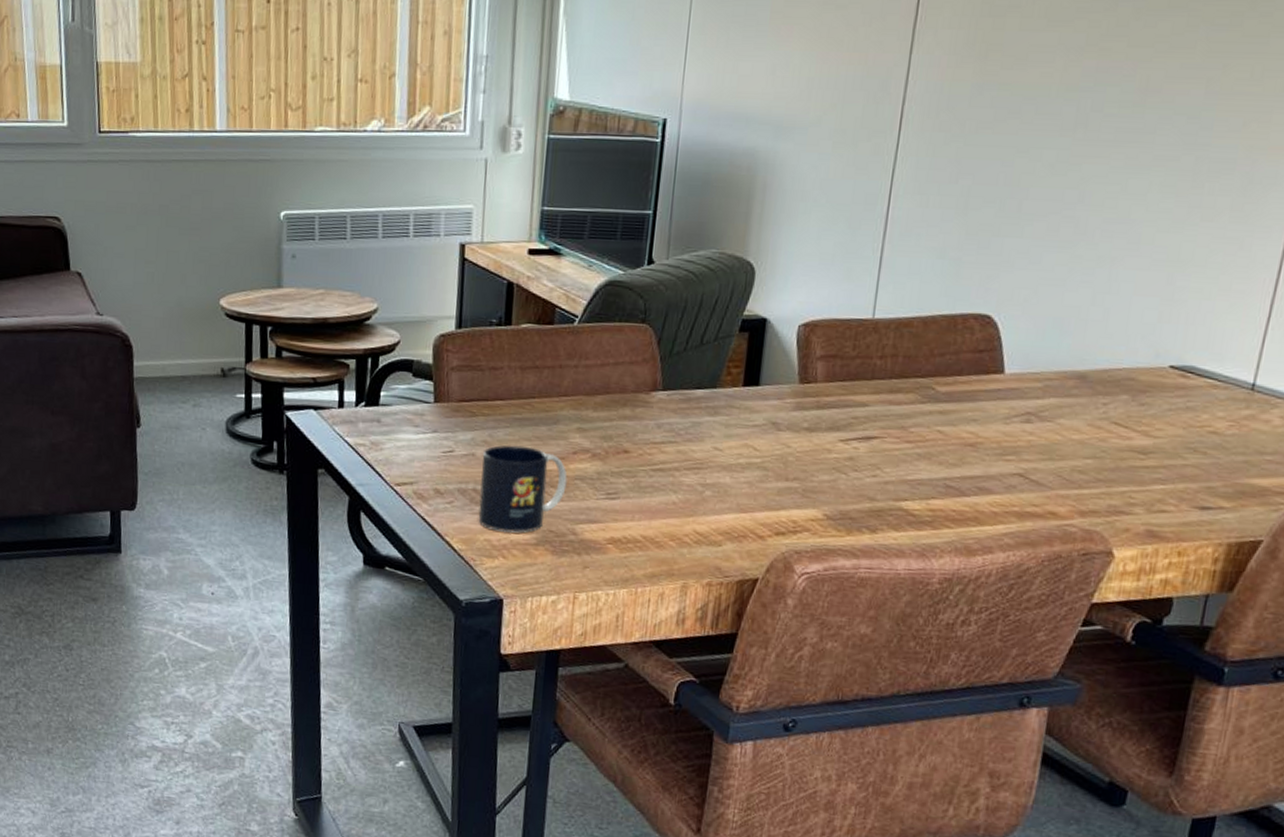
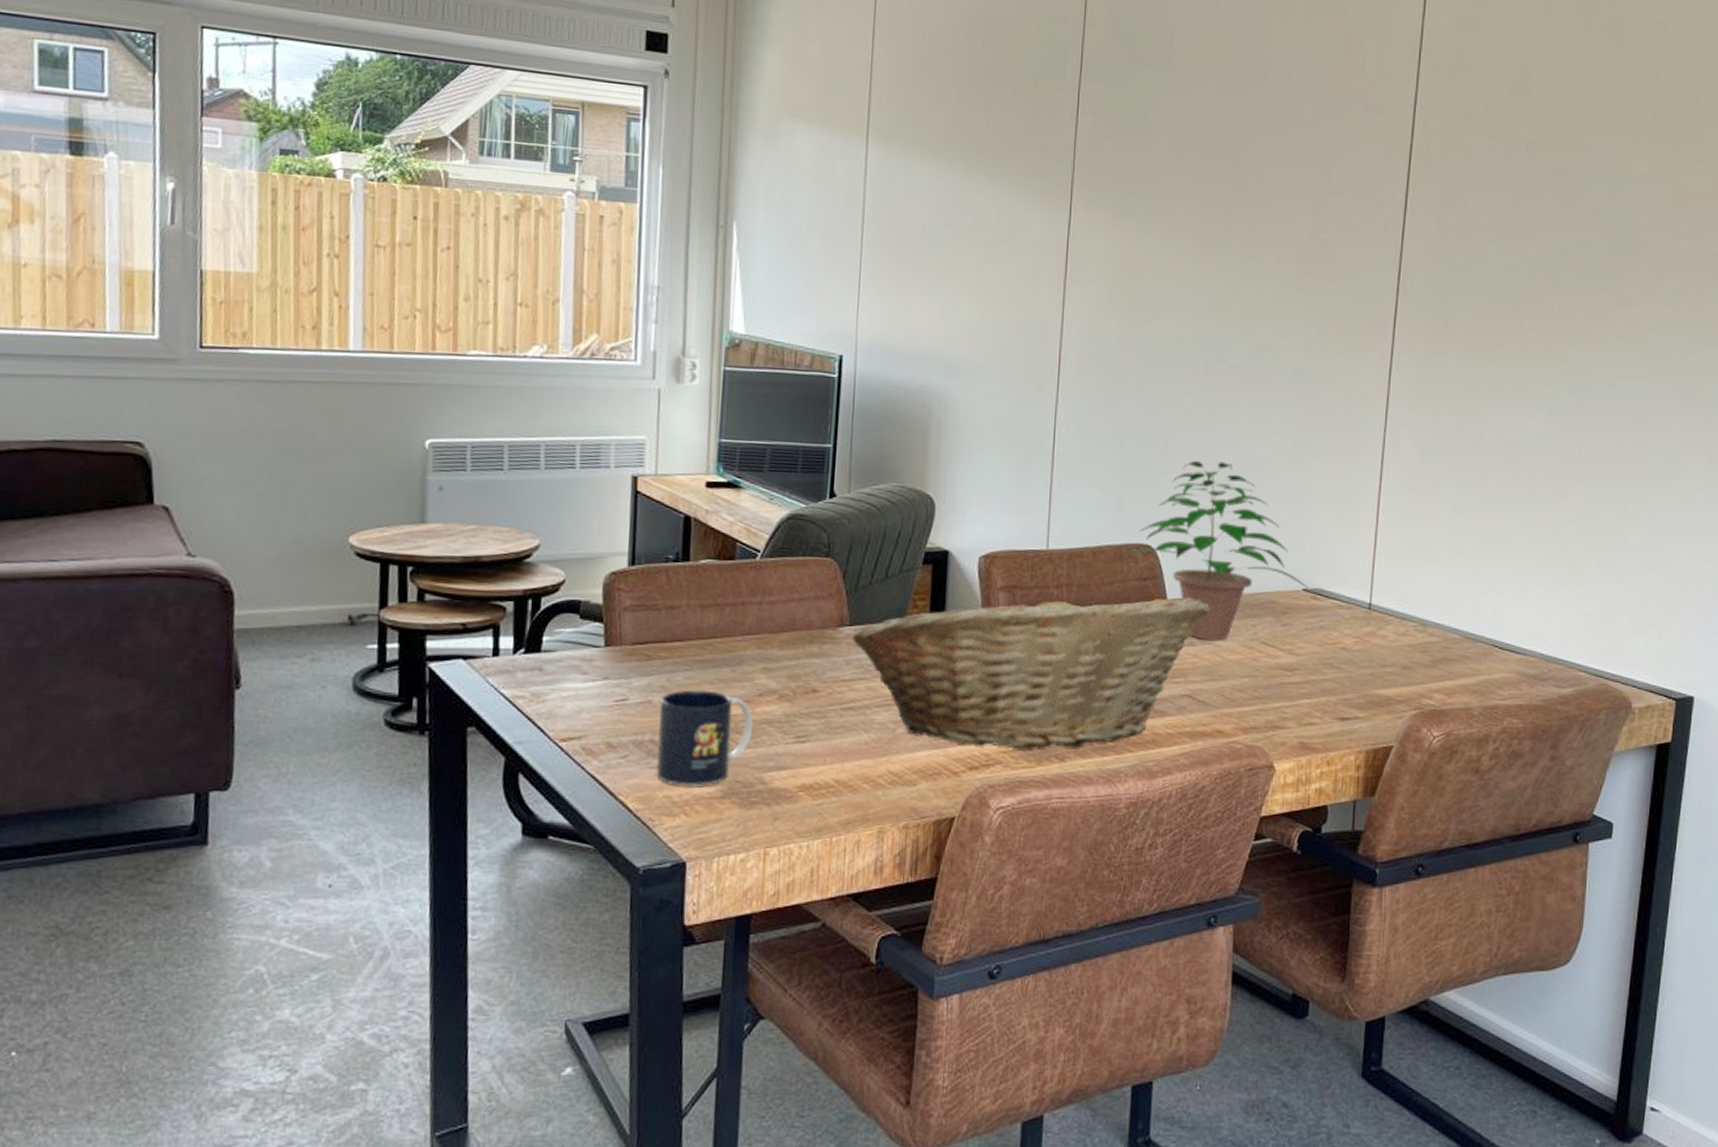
fruit basket: none [664,356,1054,521] -> present [852,587,1210,750]
potted plant: none [951,223,1177,418] -> present [1118,460,1308,640]

